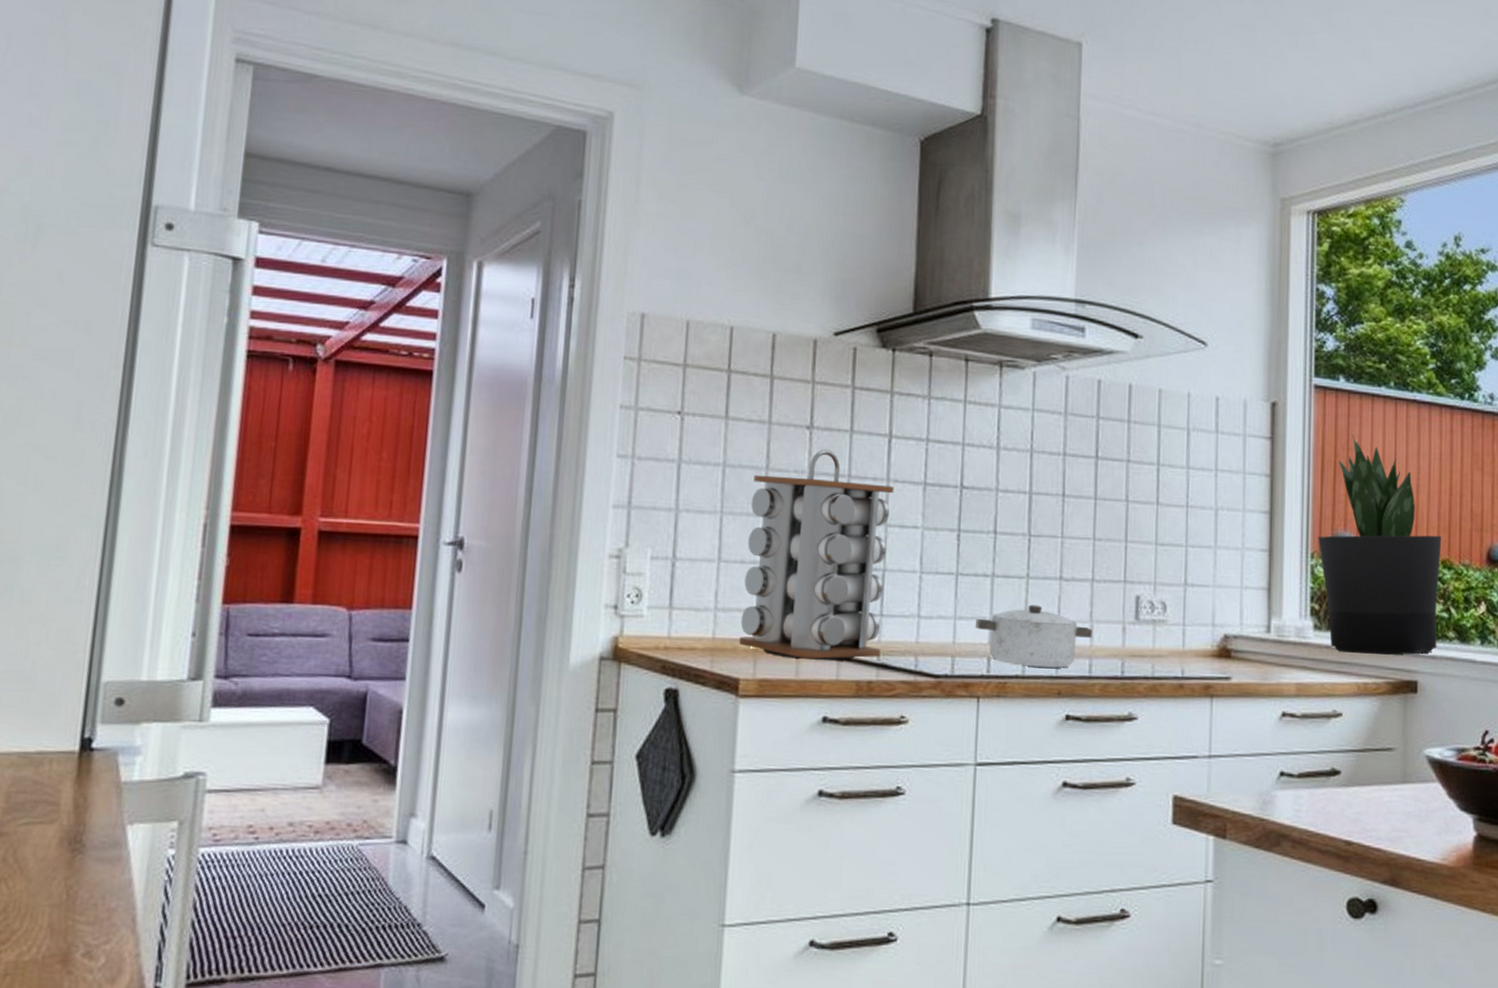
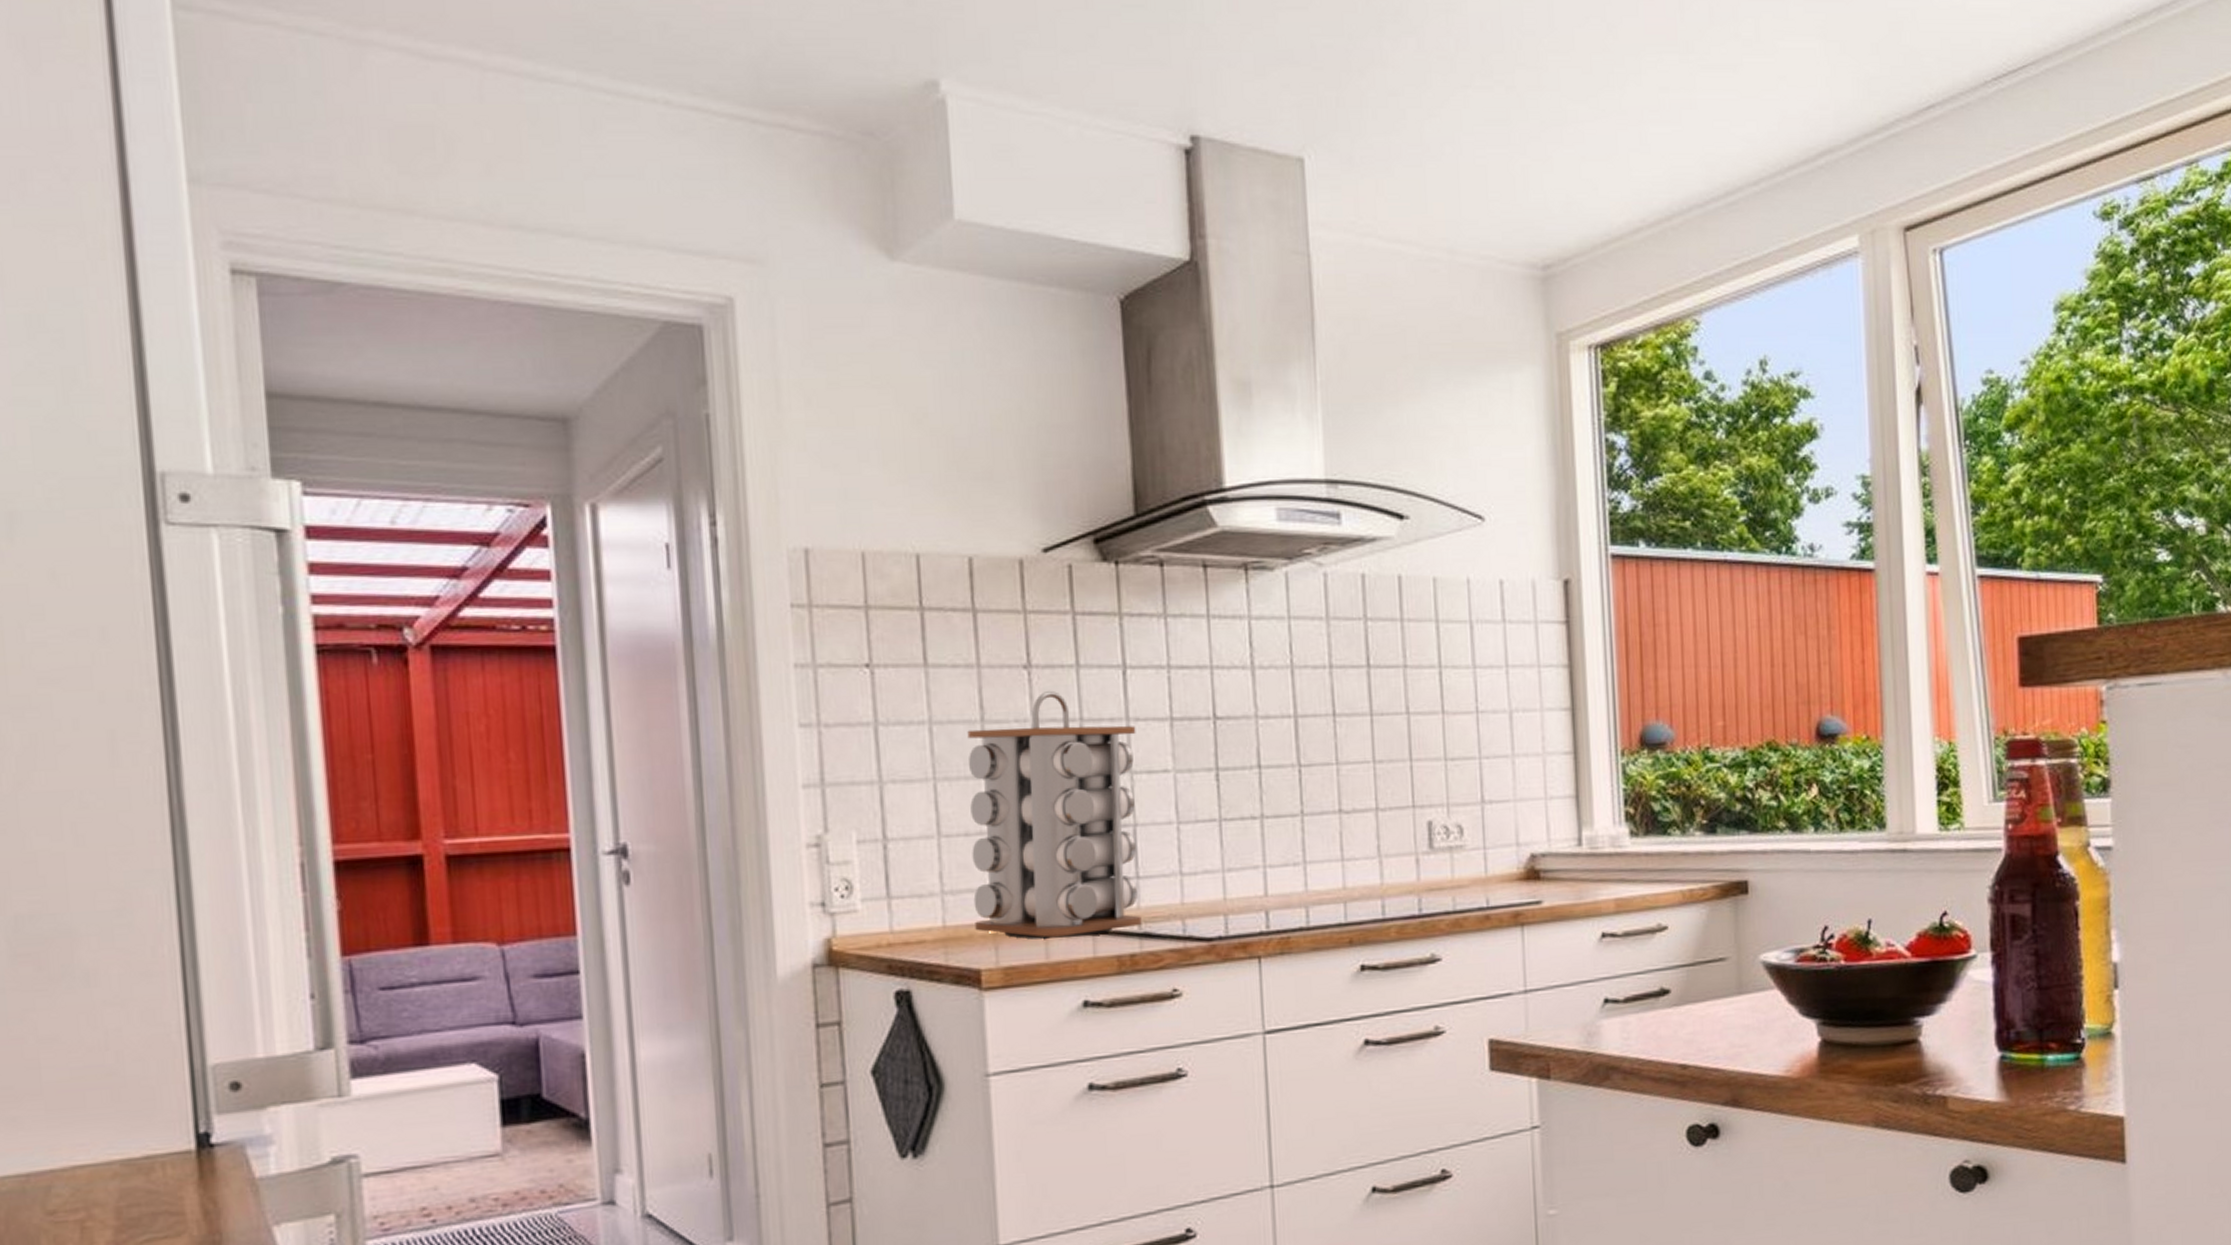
cooking pot: present [975,604,1092,668] -> none [1246,844,1382,916]
planter: present [1318,434,1442,654] -> none [1628,608,1767,858]

